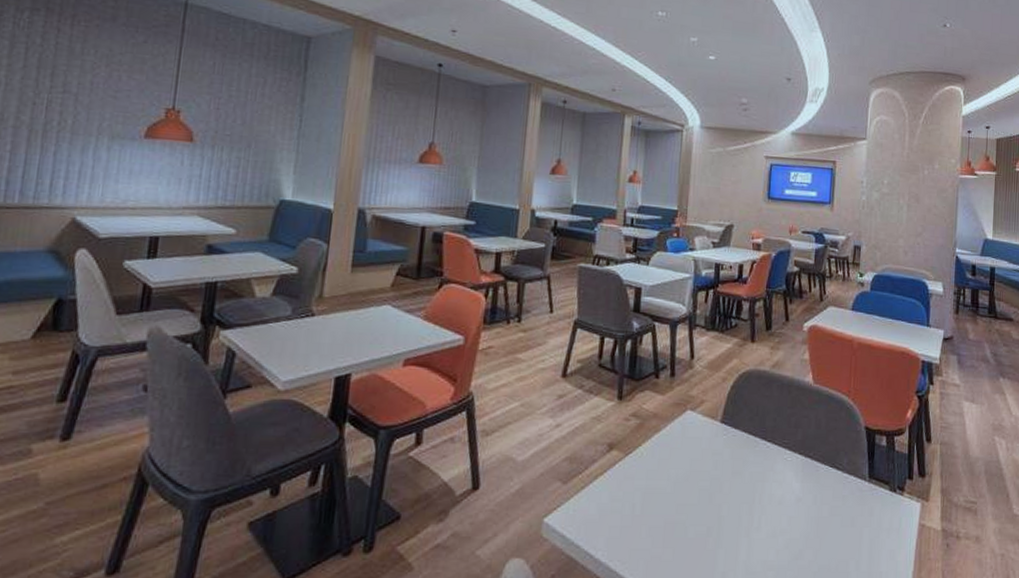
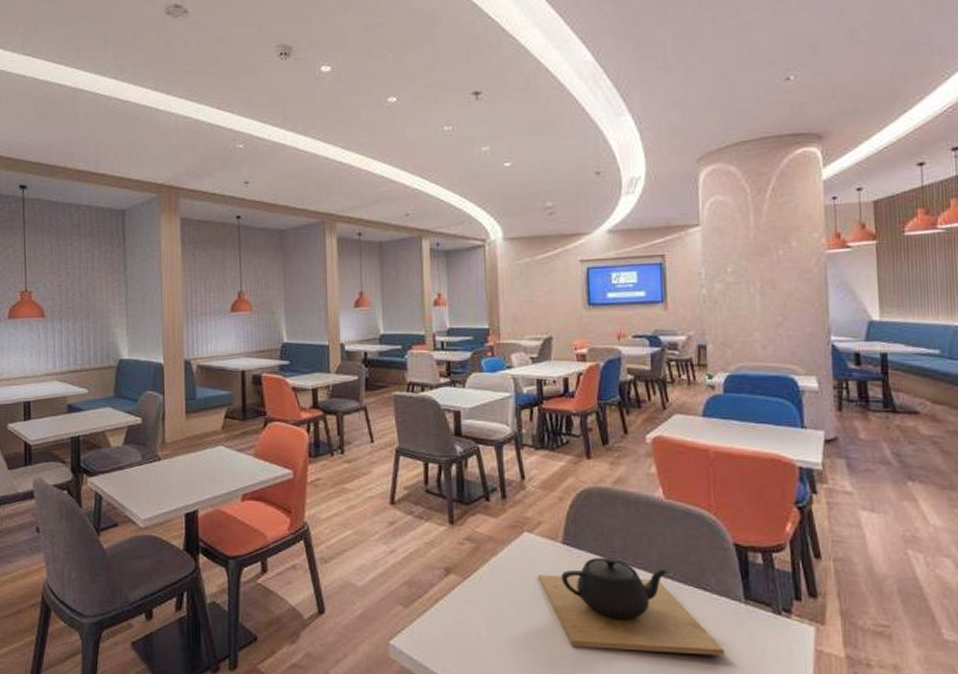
teapot: none [694,436,848,530] -> present [537,556,725,656]

